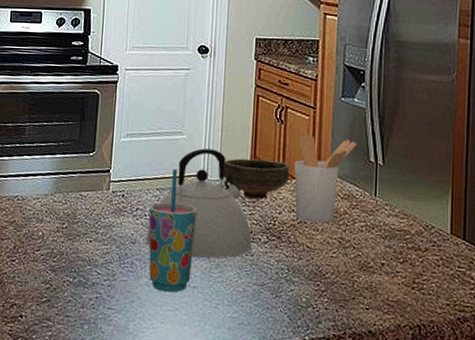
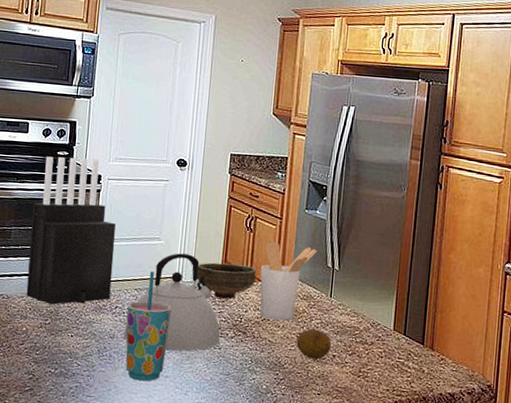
knife block: none [41,47,135,207] -> present [26,156,116,305]
fruit: none [338,232,379,268] -> present [296,328,332,359]

